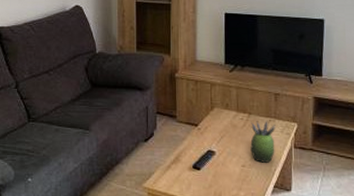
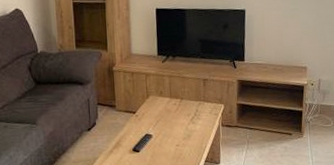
succulent plant: present [250,121,276,163] -> none [183,104,205,141]

